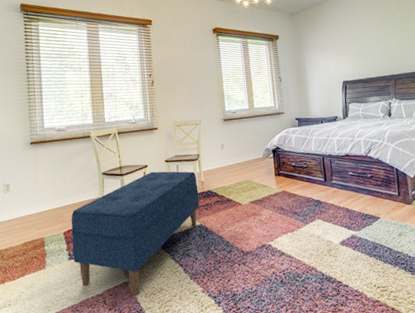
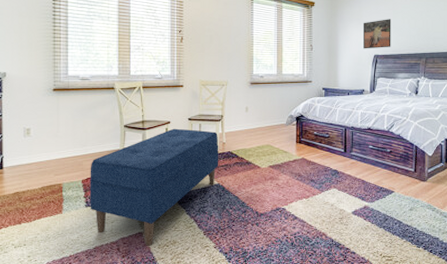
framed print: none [328,45,359,77] -> present [362,19,391,49]

